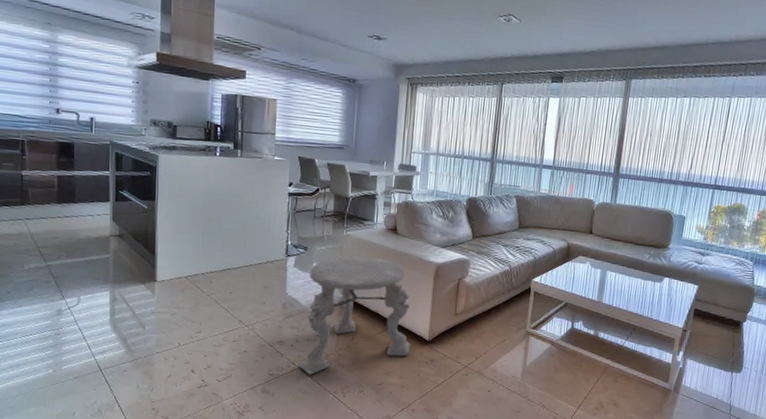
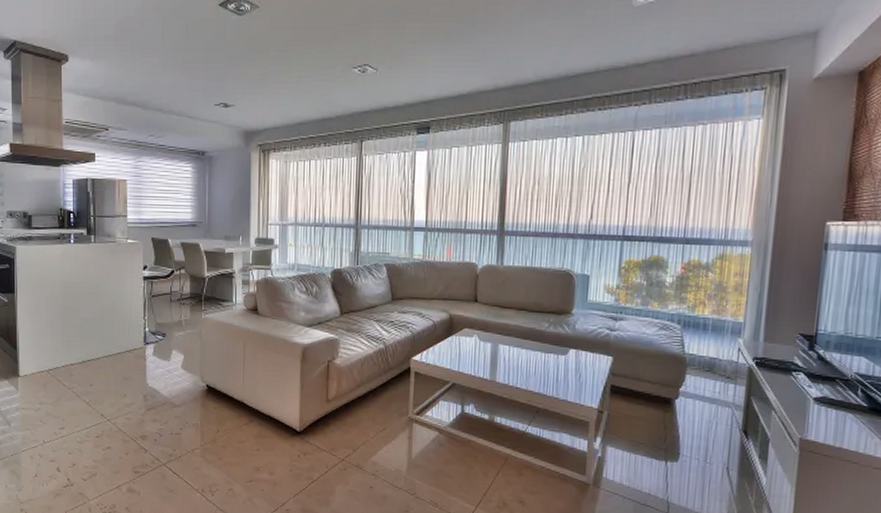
side table: present [298,256,411,376] -> none [163,340,280,473]

